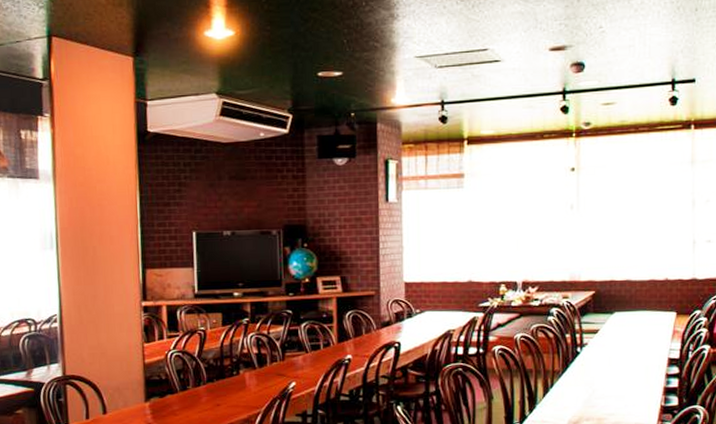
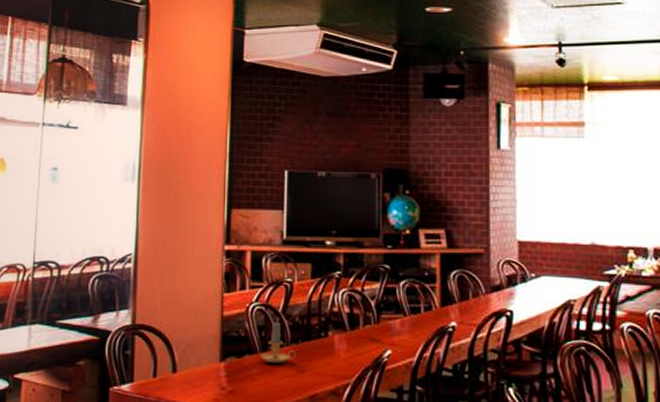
candle: none [180,365,212,401] -> present [260,322,295,364]

